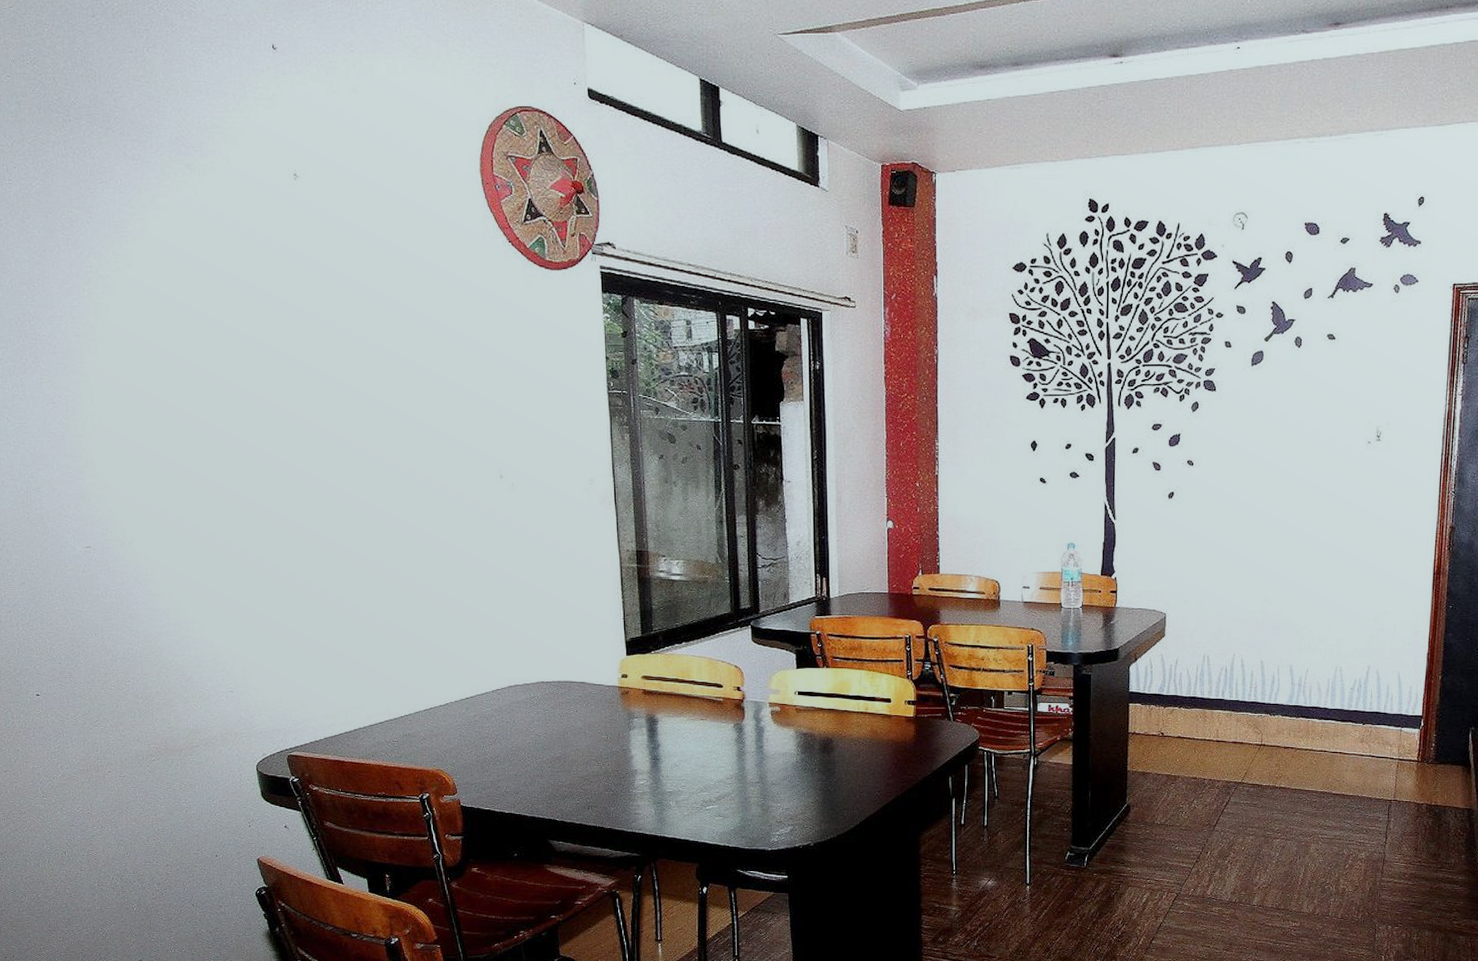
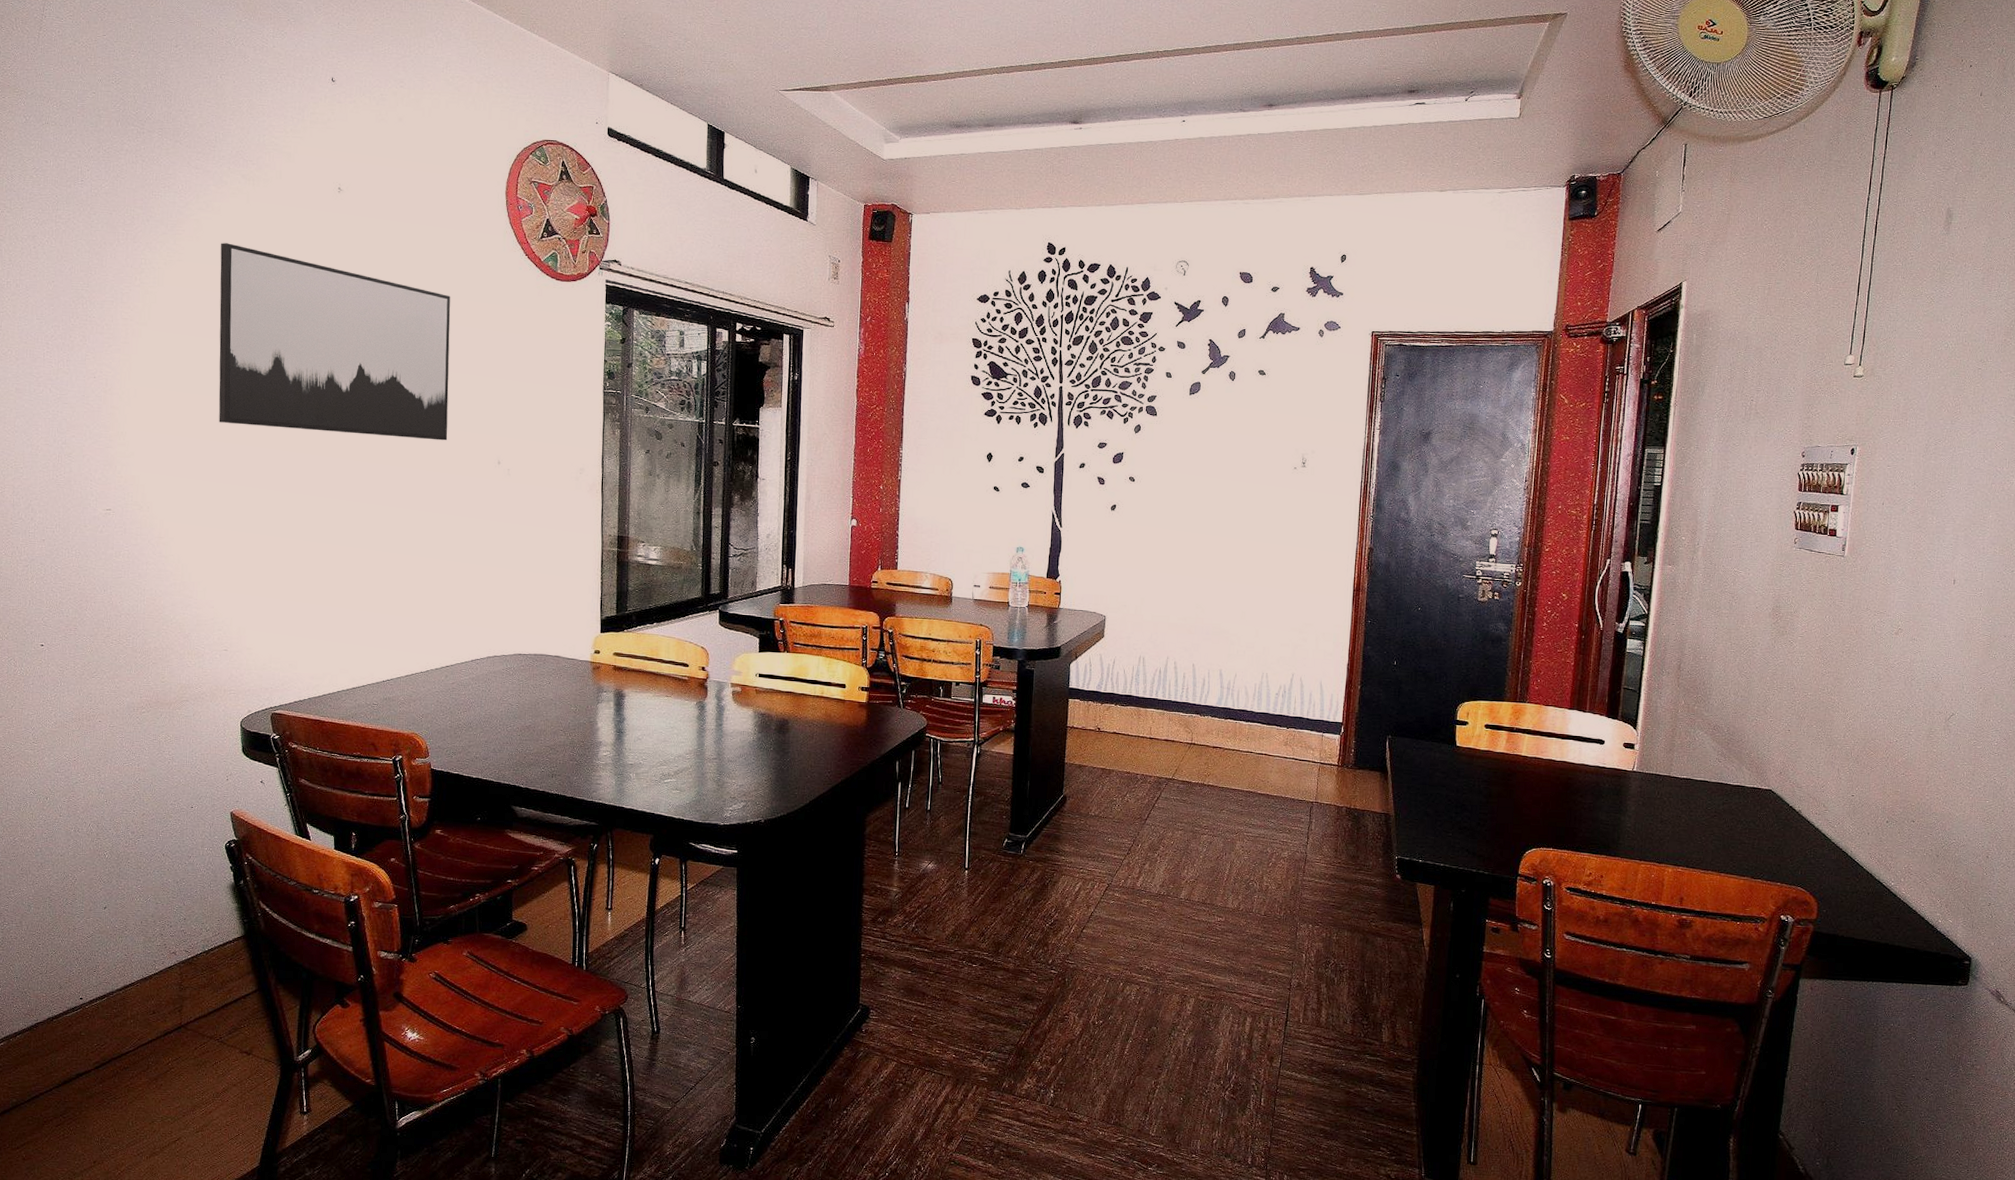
wall art: none [172,244,443,455] -> present [218,243,451,441]

